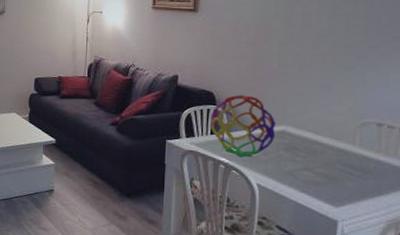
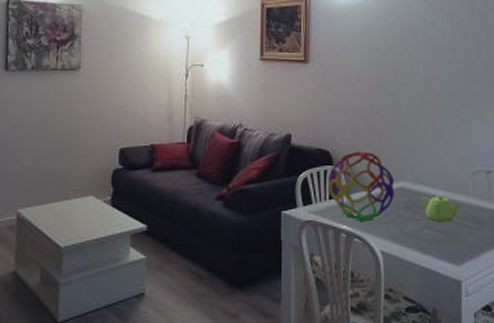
teapot: none [301,141,346,167] -> present [420,194,462,222]

